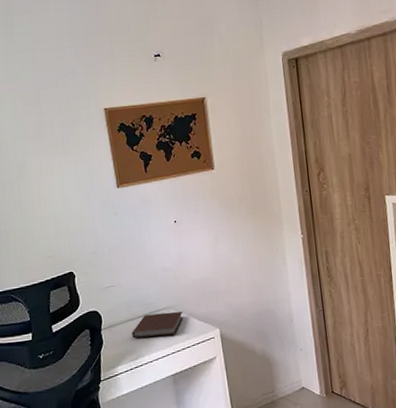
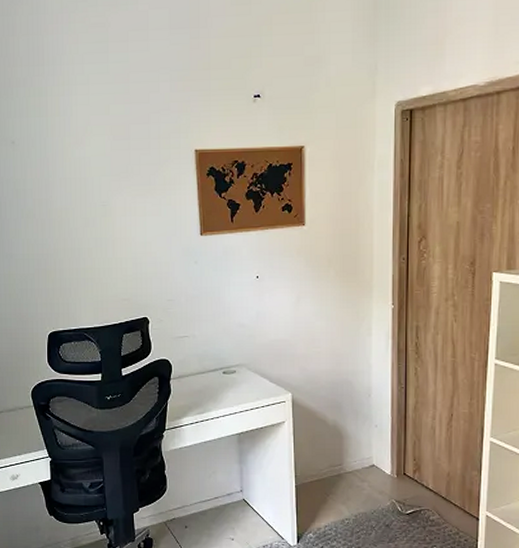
notebook: present [132,311,183,339] -> none [201,370,255,394]

